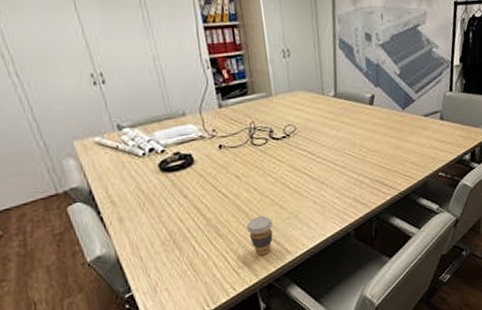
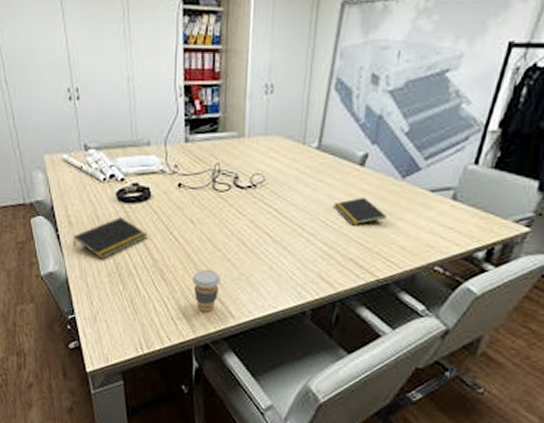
notepad: none [119,186,197,231] -> present [74,217,148,260]
notepad: none [356,130,397,154] -> present [333,198,387,226]

